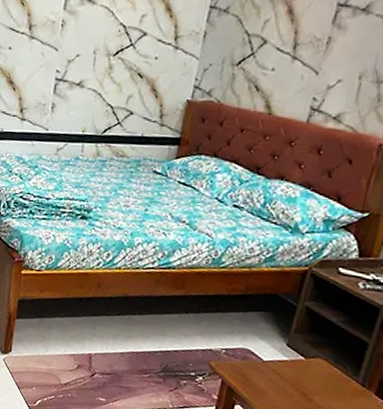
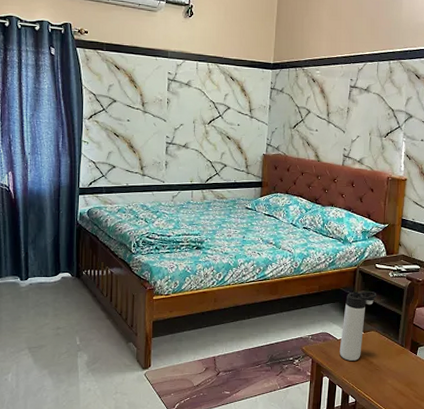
thermos bottle: none [263,301,334,393] -> present [339,291,377,361]

